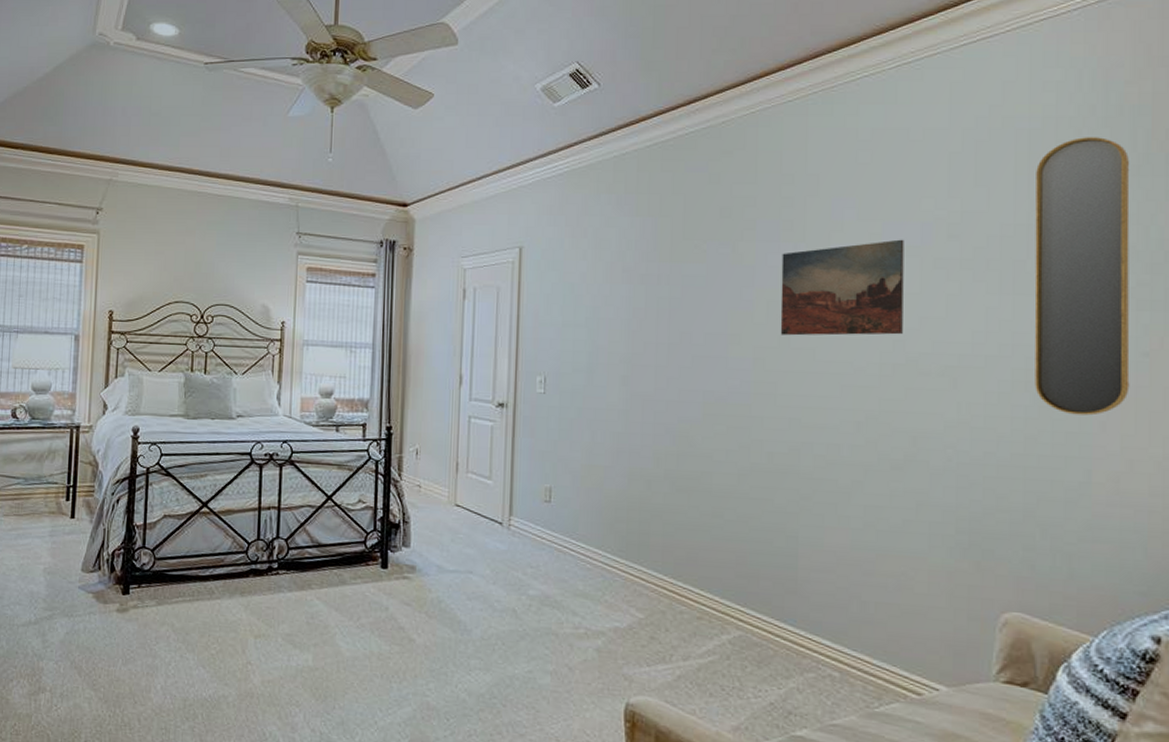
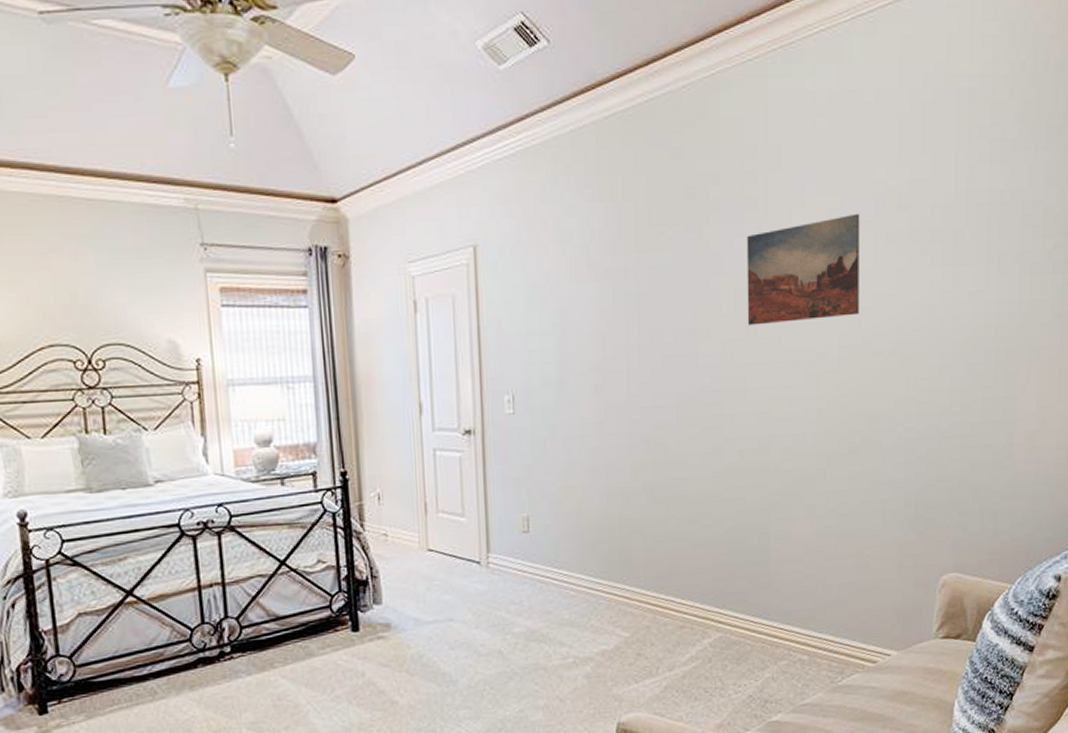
home mirror: present [1034,137,1130,416] -> none [970,96,1051,381]

